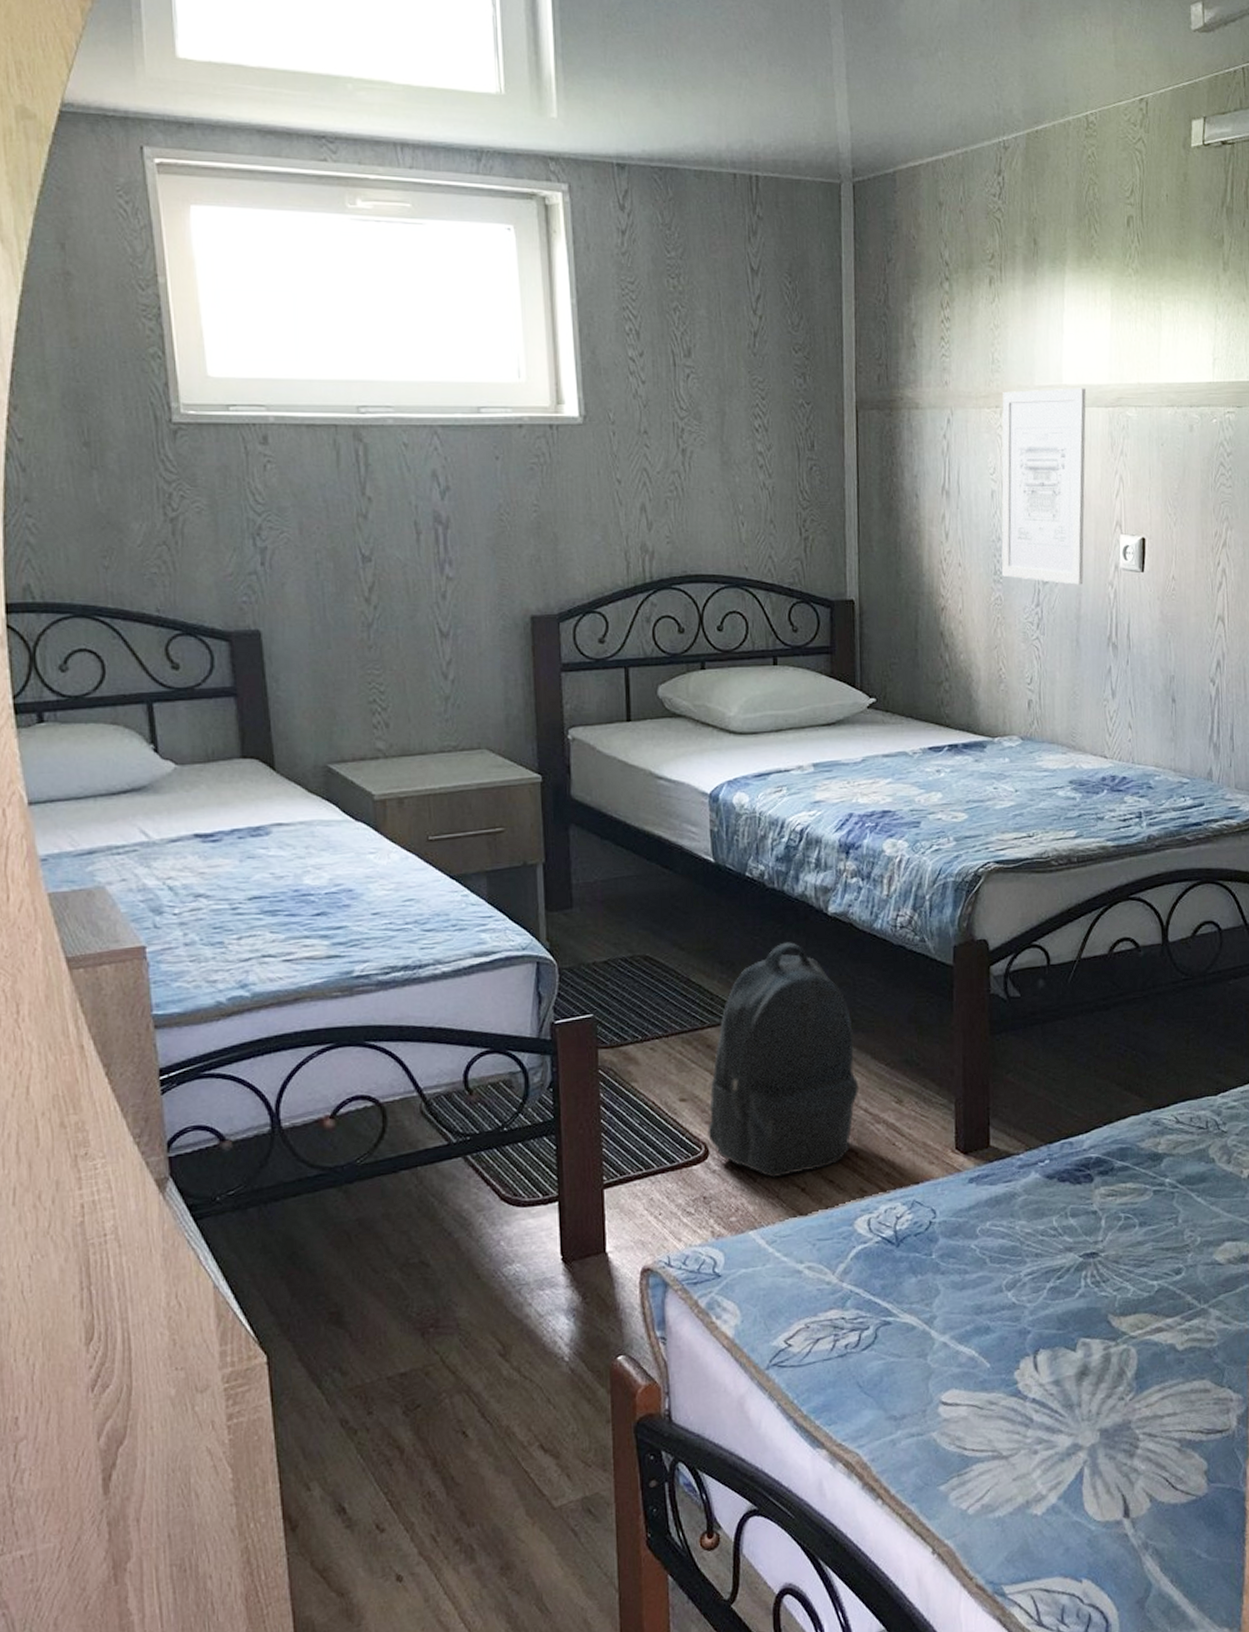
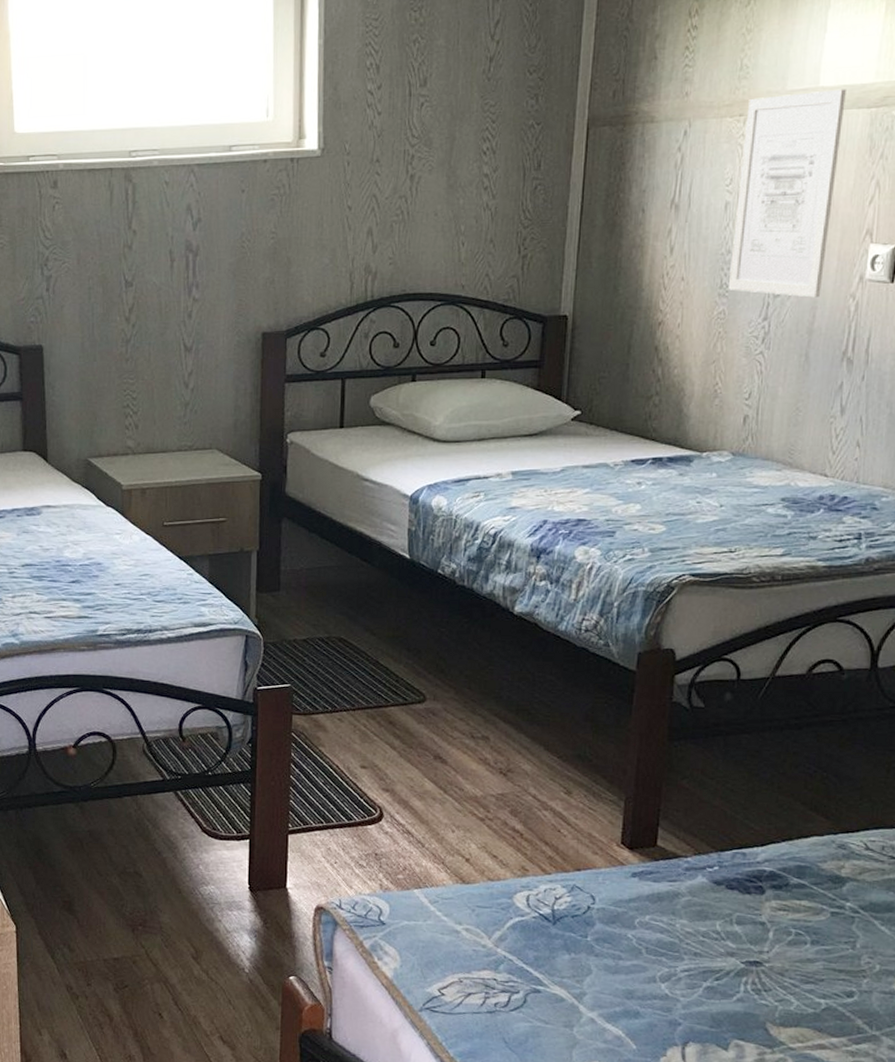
backpack: present [708,942,858,1178] -> none [383,636,529,847]

